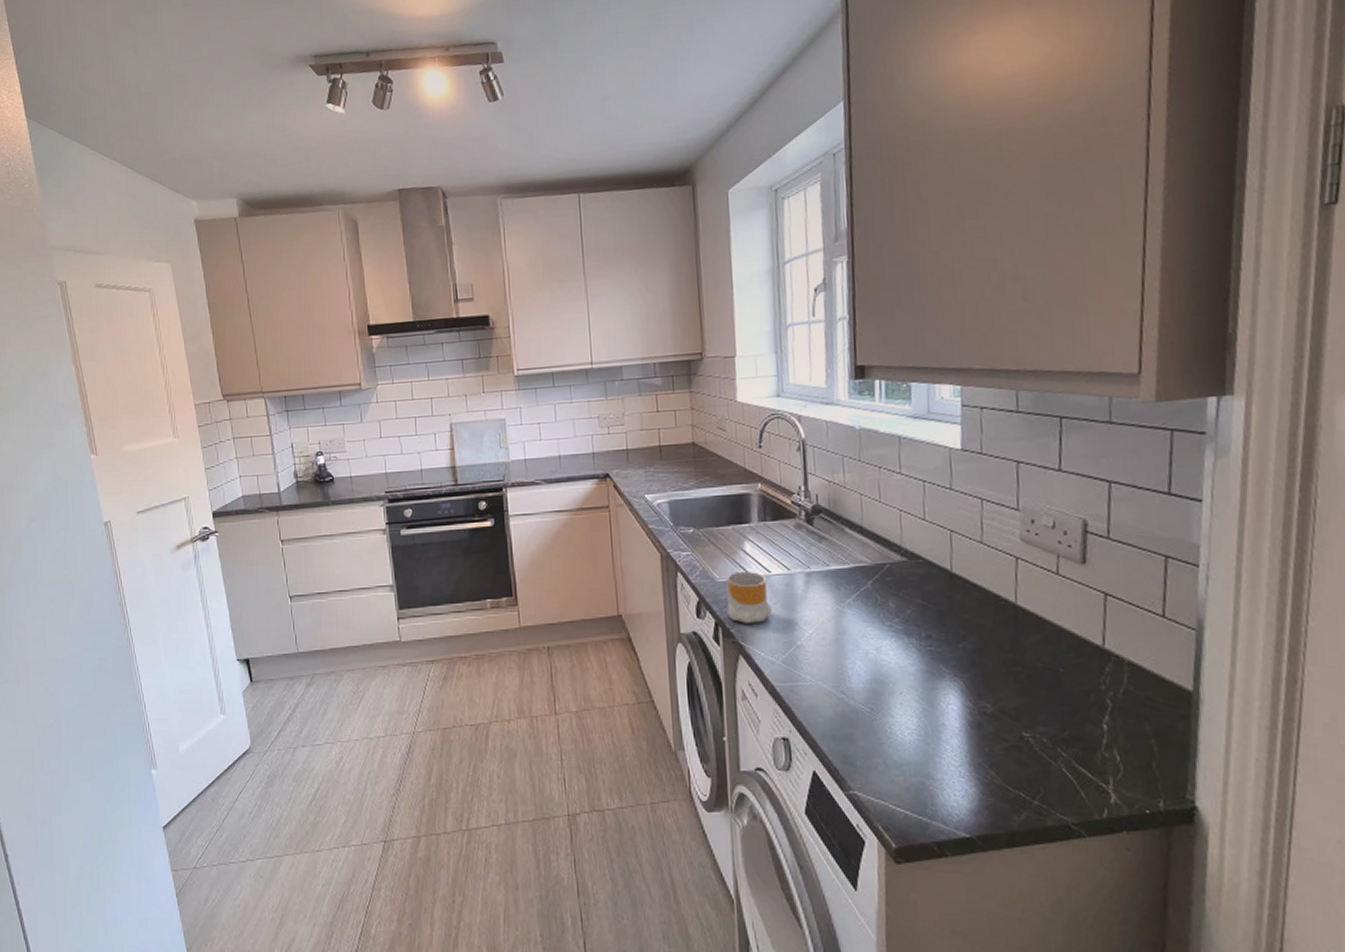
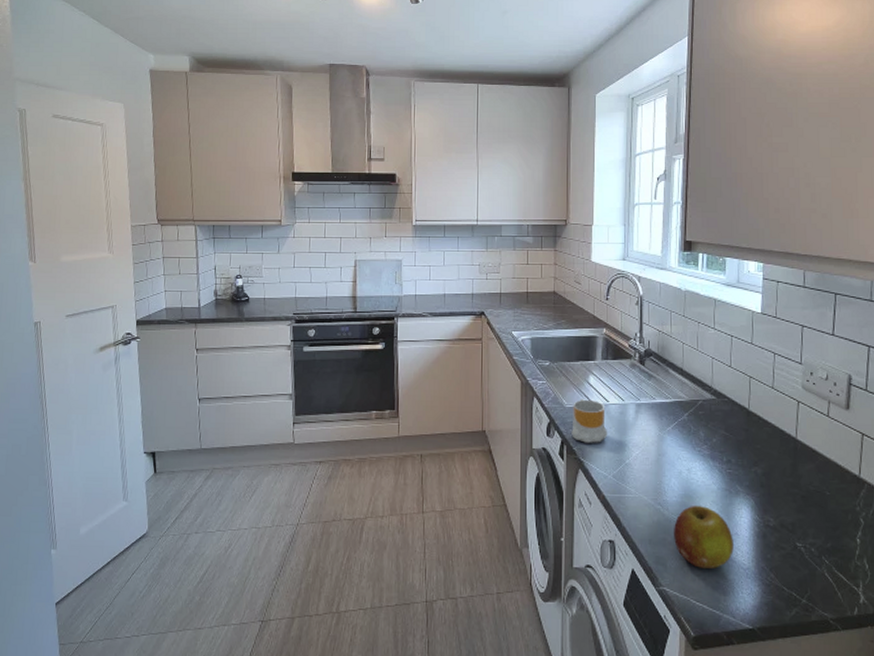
fruit: none [862,693,941,767] -> present [674,506,734,568]

